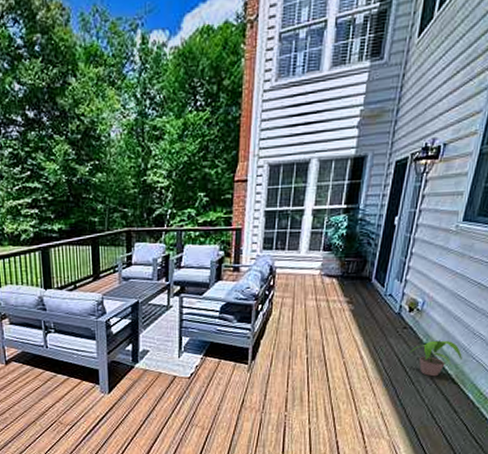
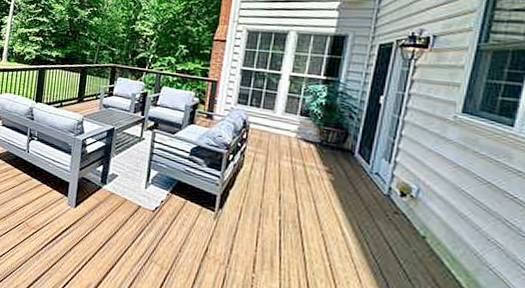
potted plant: present [409,340,462,377] -> none [403,235,474,280]

